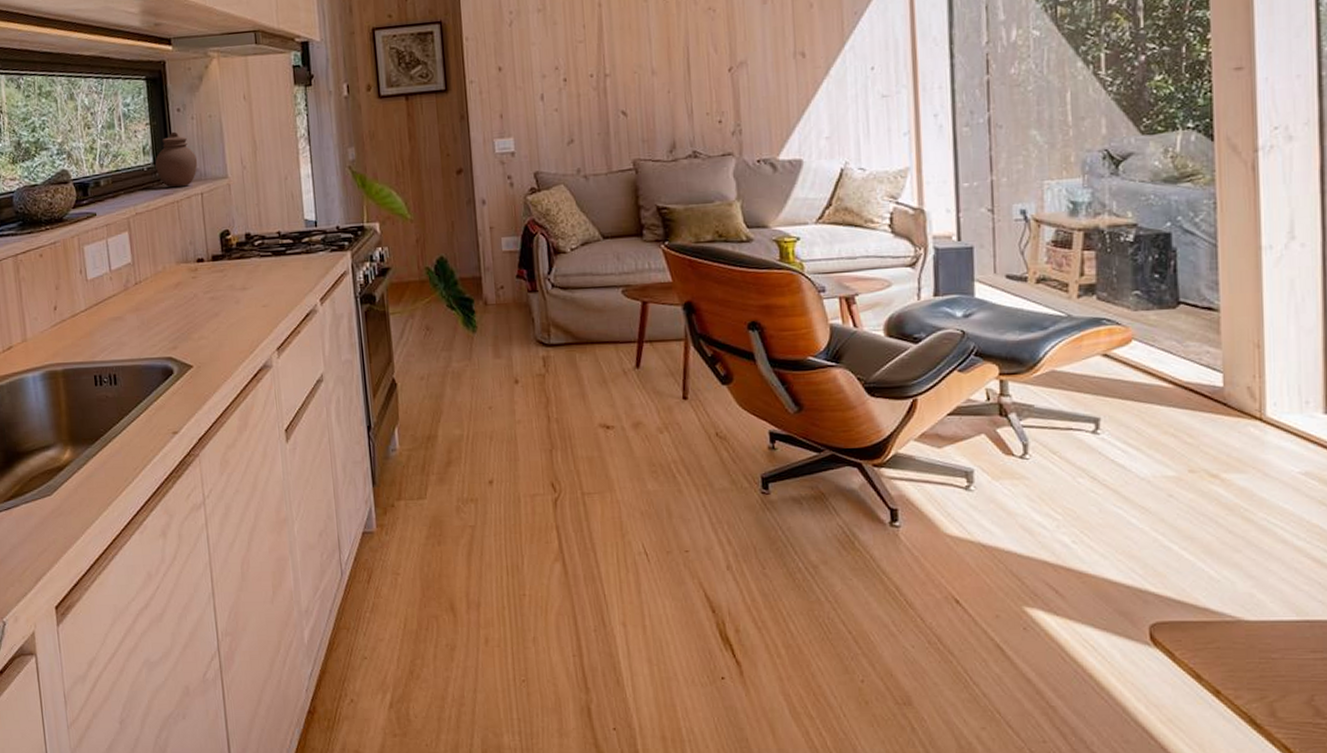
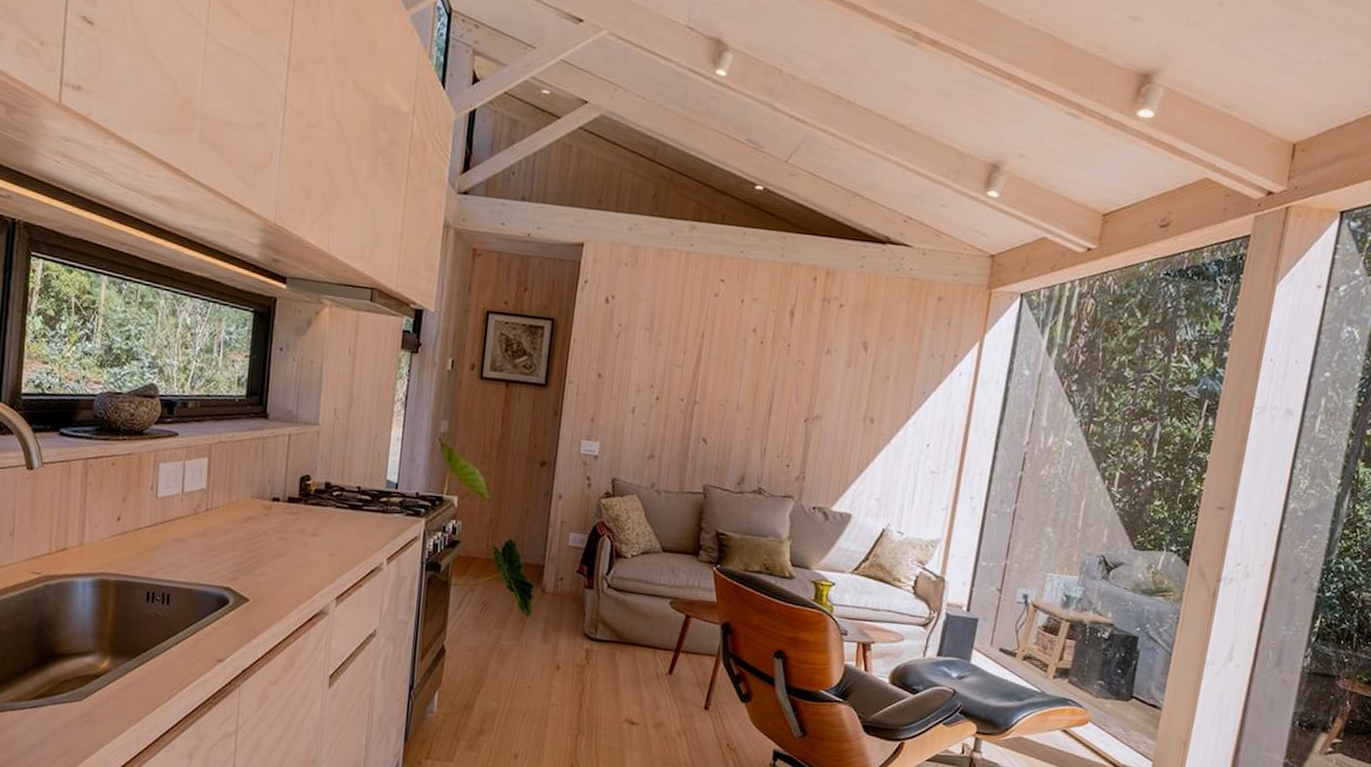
jar: present [155,131,198,188] -> none [247,369,292,426]

